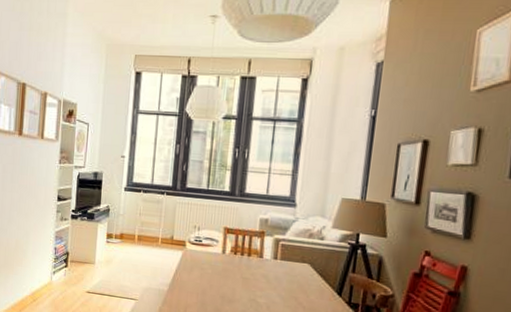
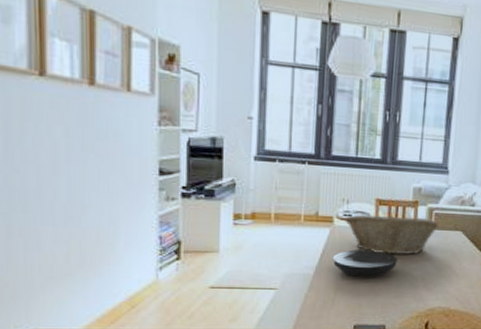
plate: none [184,272,243,300] -> present [333,249,397,278]
fruit basket: none [196,241,285,283] -> present [345,214,438,255]

